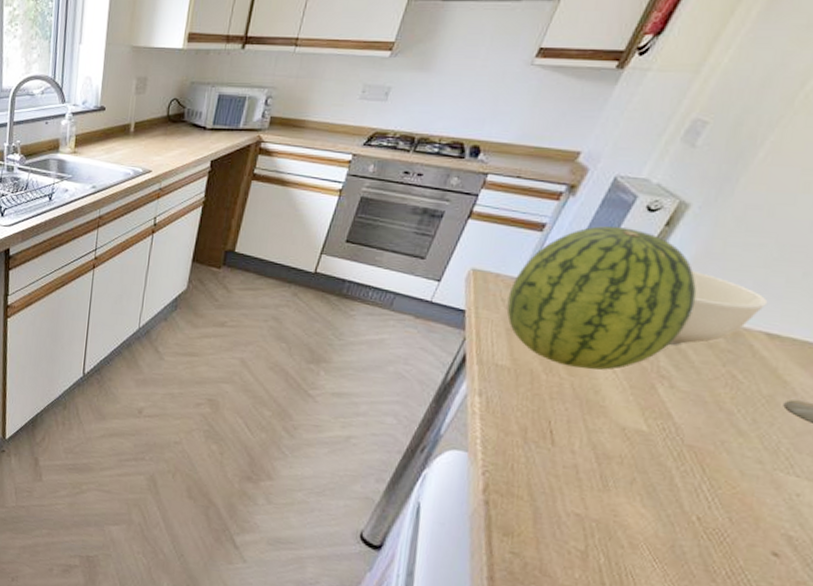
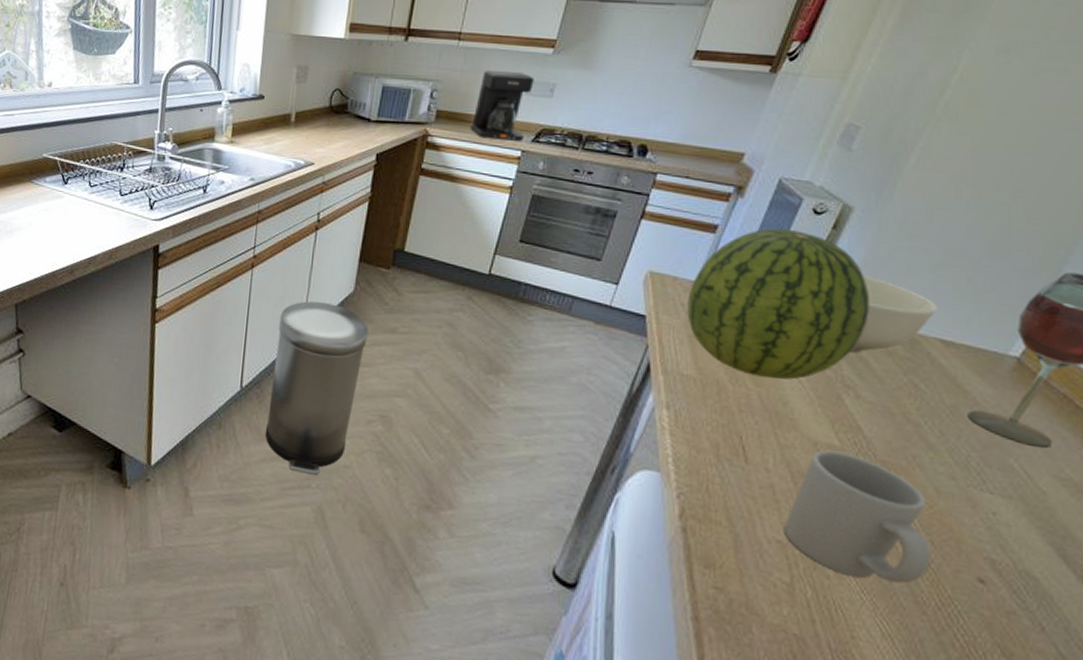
pedal bin: none [104,298,199,449] -> present [265,301,368,475]
coffee maker: none [302,75,370,145] -> present [470,70,534,141]
mug: none [582,434,731,555] -> present [783,449,931,584]

